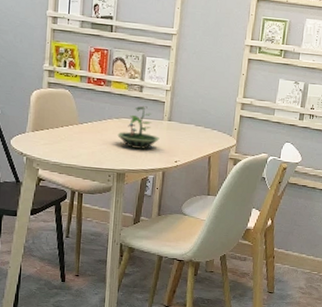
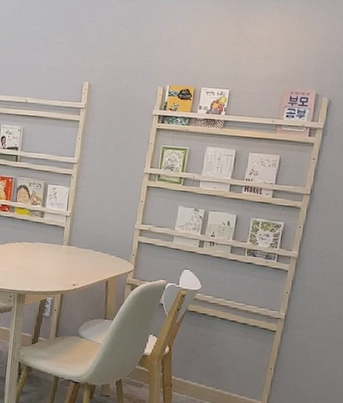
terrarium: present [117,106,160,149] -> none [19,230,59,272]

